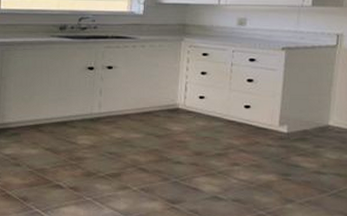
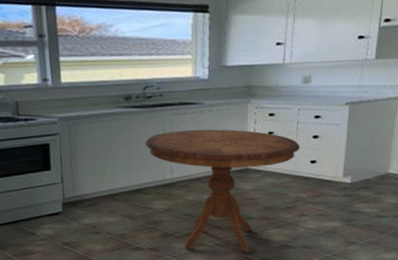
round table: none [75,64,234,201] -> present [145,129,300,252]

